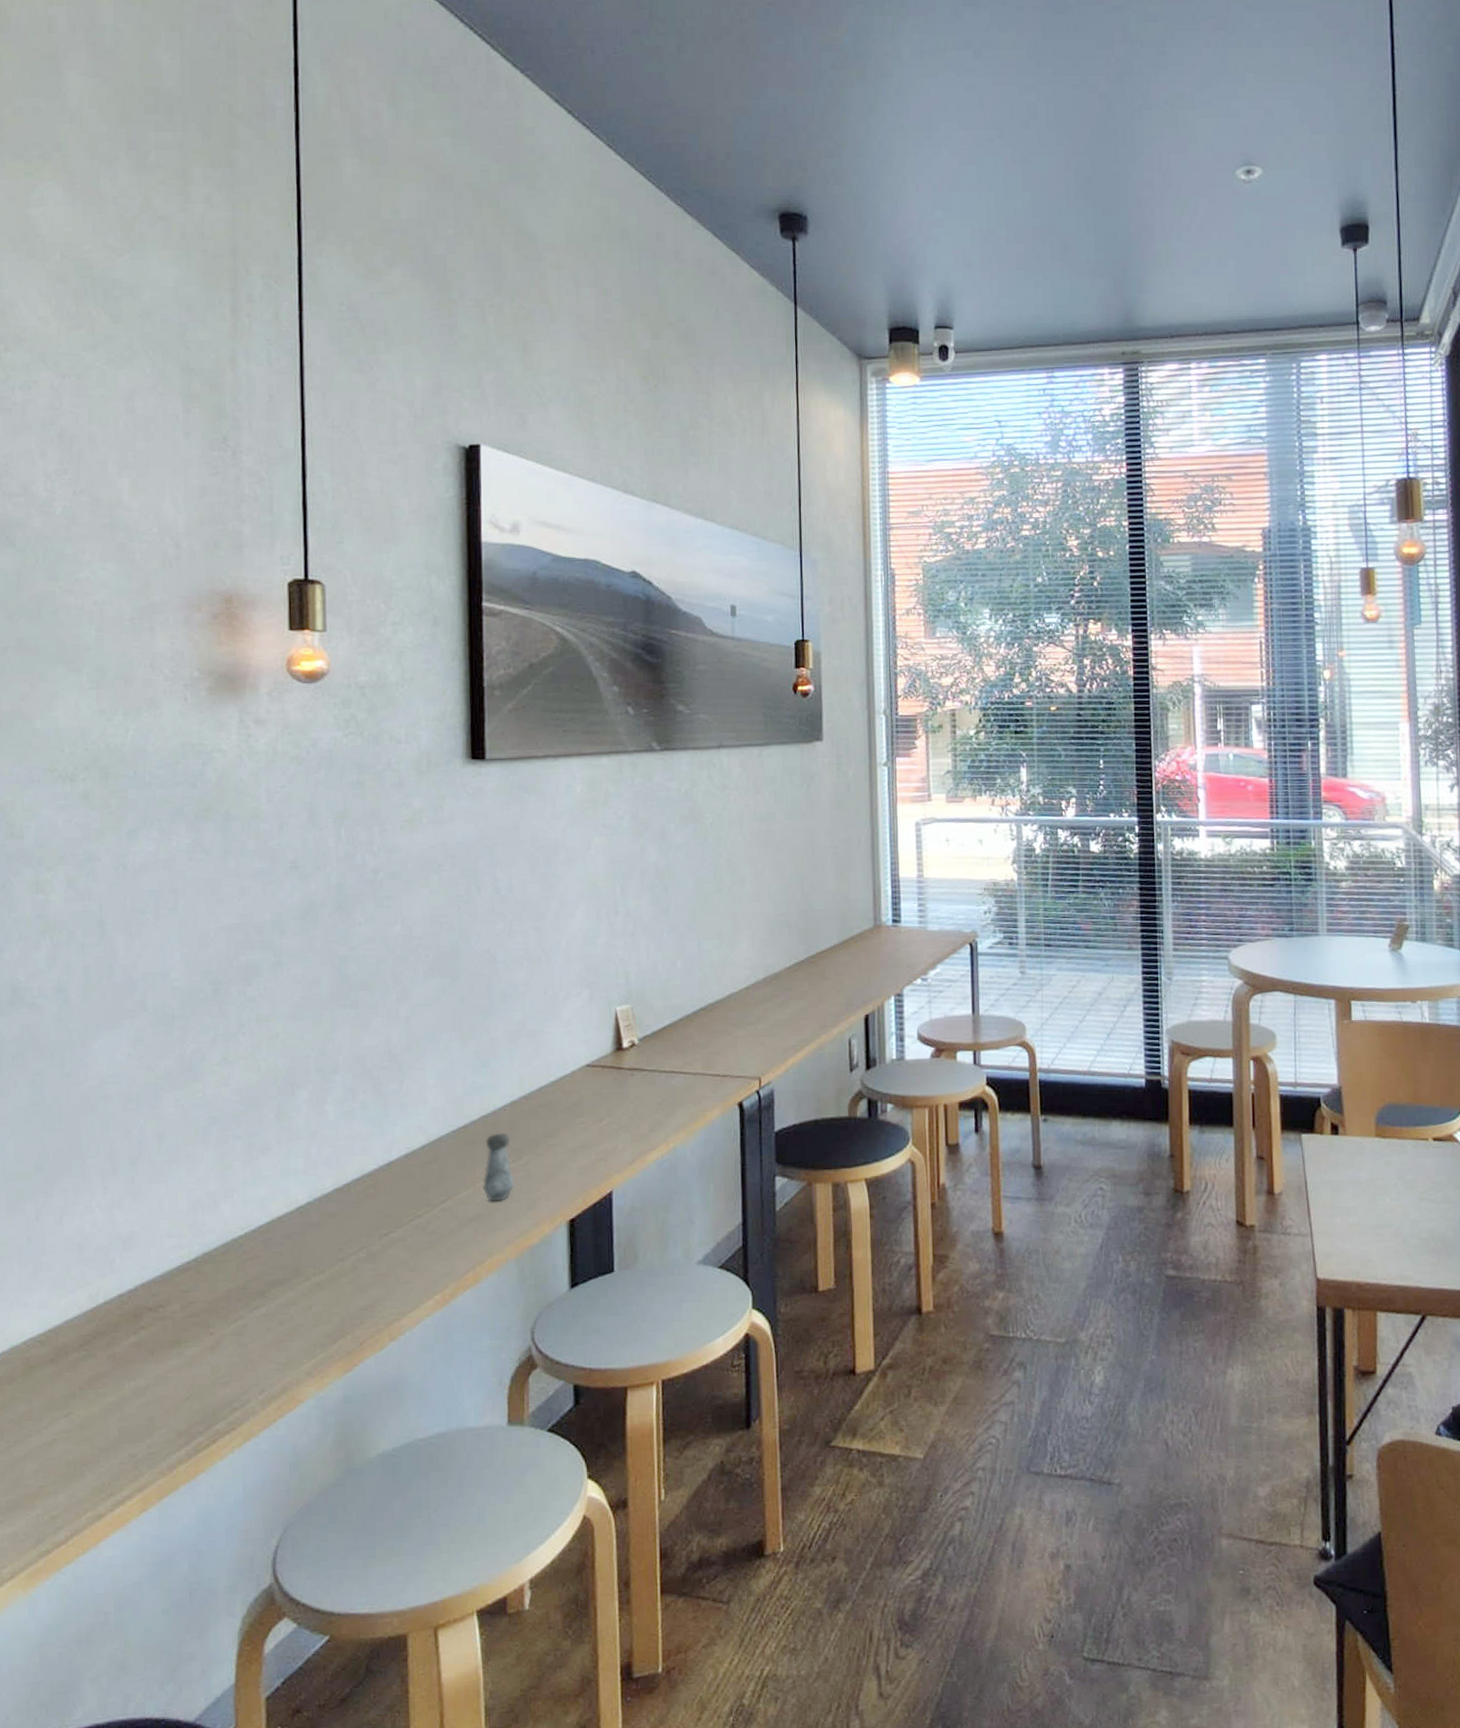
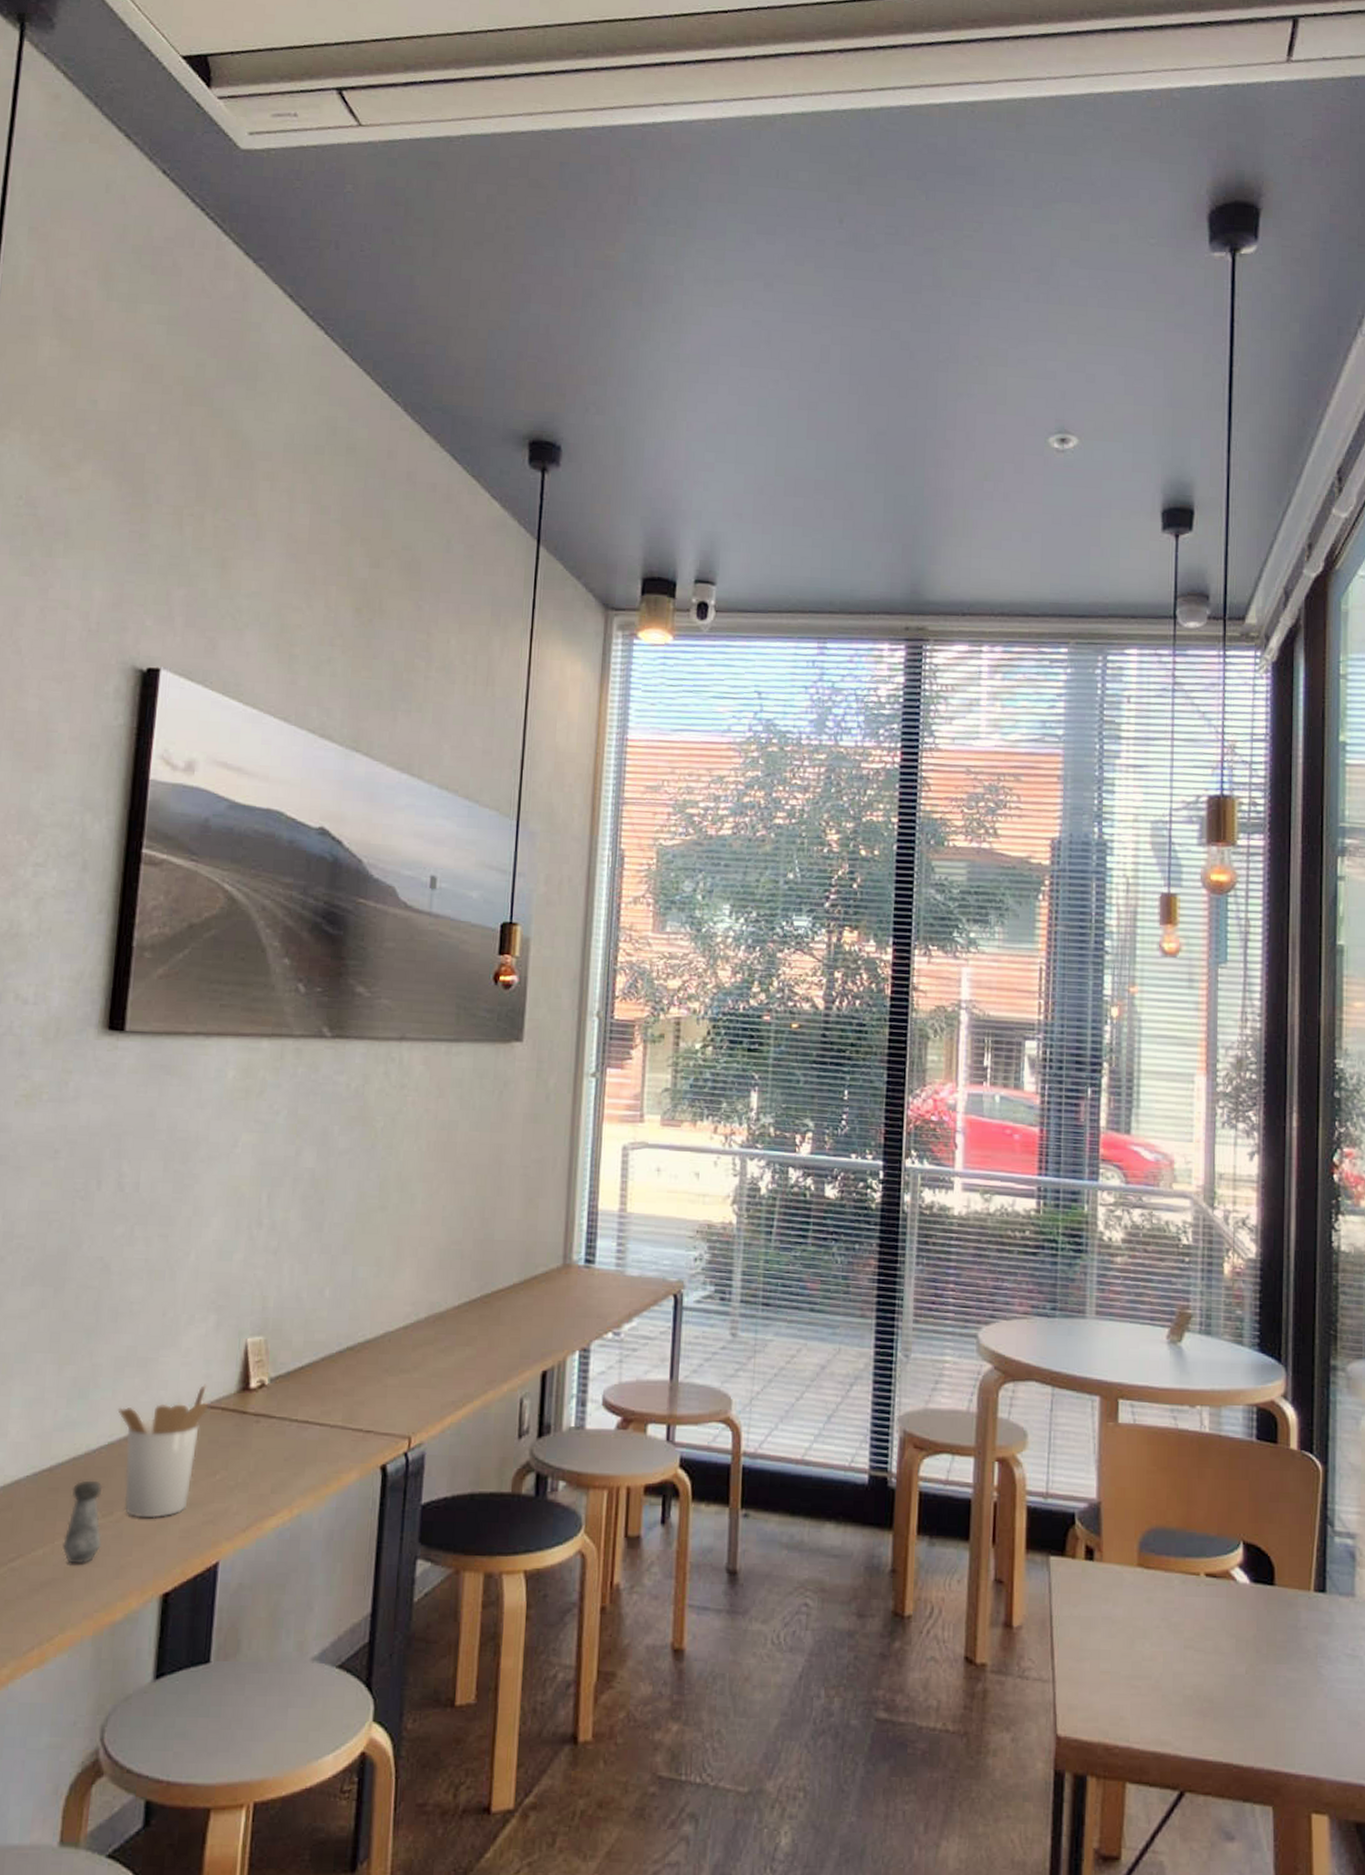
utensil holder: none [515,1047,591,1160] -> present [117,1384,209,1519]

